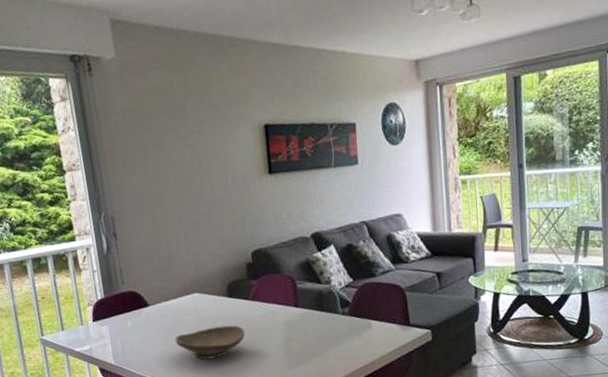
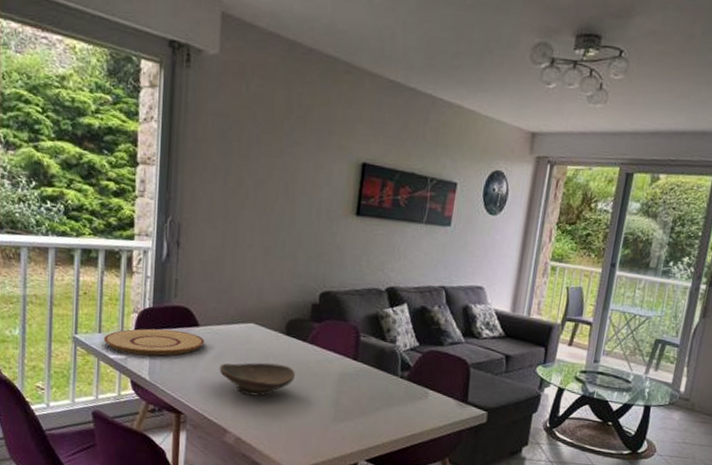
plate: none [67,313,158,344] -> present [103,328,205,356]

